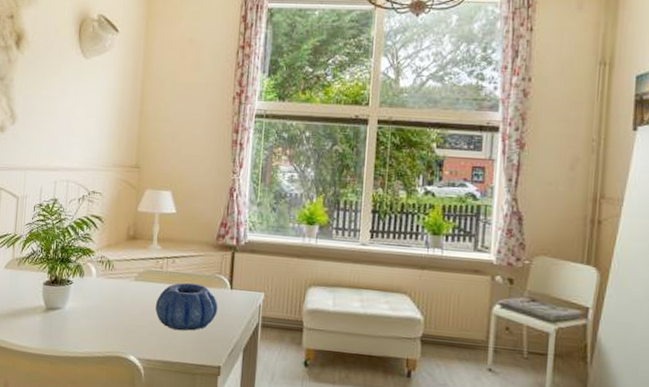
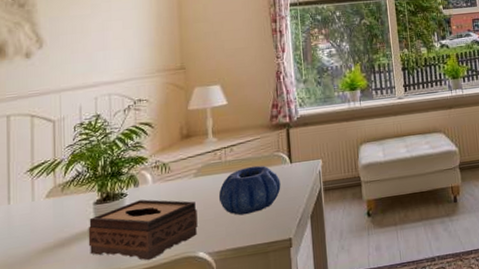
tissue box: none [35,289,133,351] -> present [88,199,198,261]

